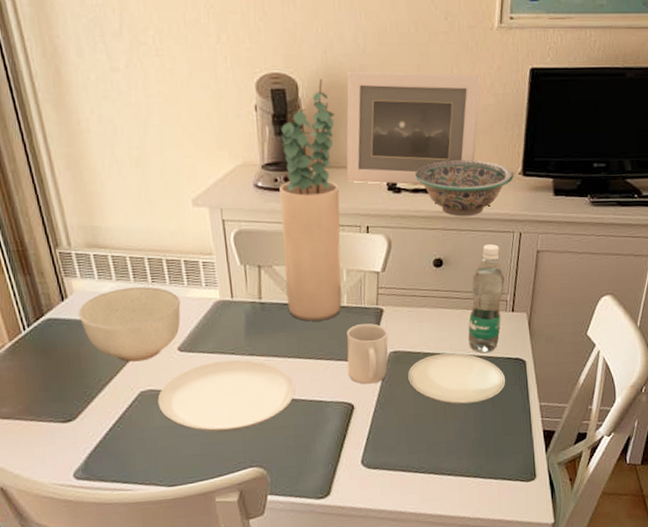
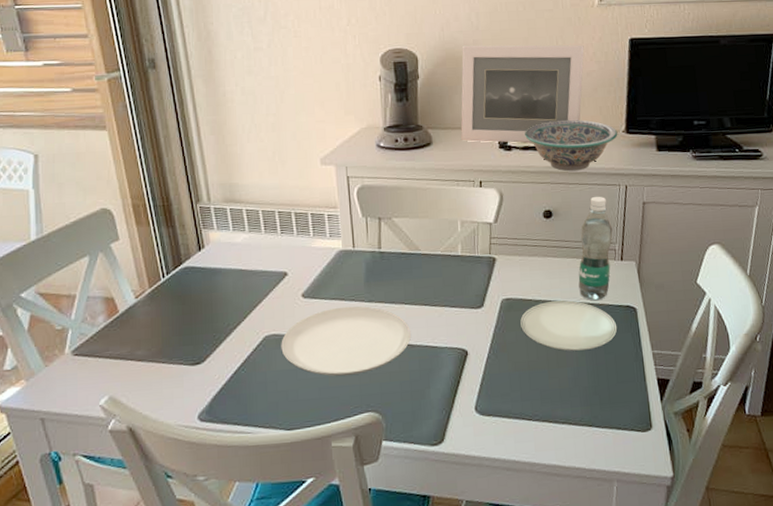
bowl: present [78,287,181,362] -> none [212,237,306,308]
vase: present [279,79,342,322] -> none [399,52,457,270]
mug: present [346,323,389,384] -> none [460,272,501,331]

